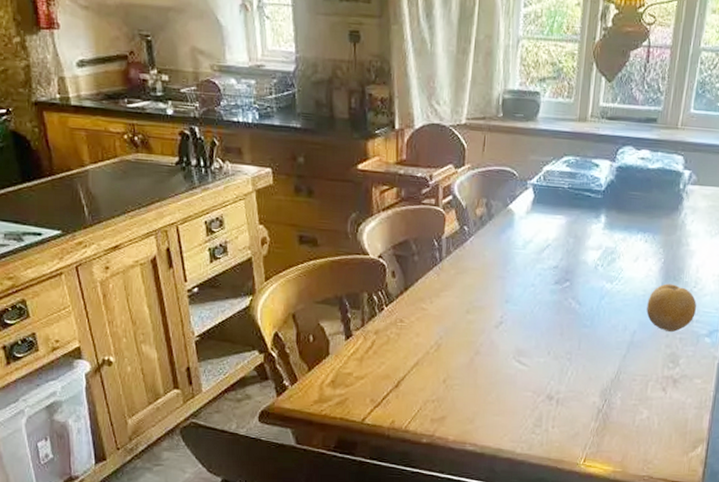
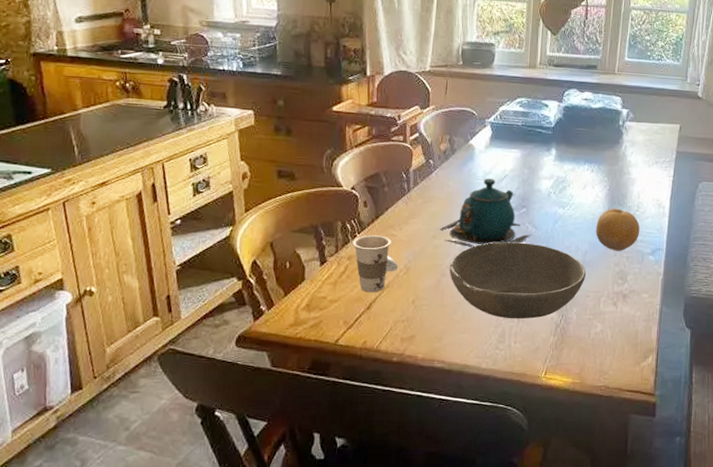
cup: none [379,308,429,371] -> present [352,235,399,293]
teapot: none [473,247,575,324] -> present [439,178,531,247]
bowl: none [483,318,634,403] -> present [449,242,587,319]

